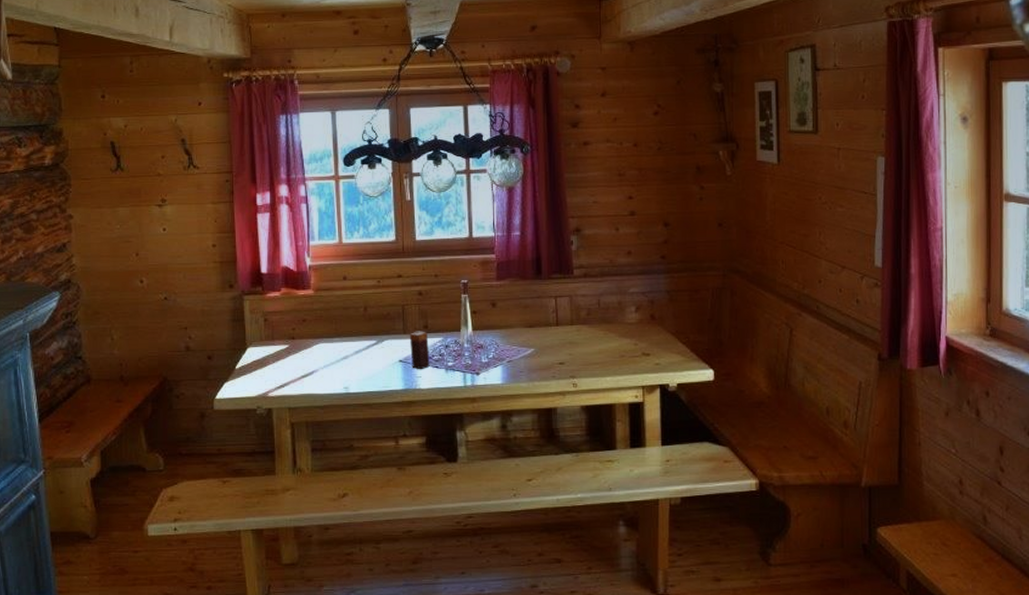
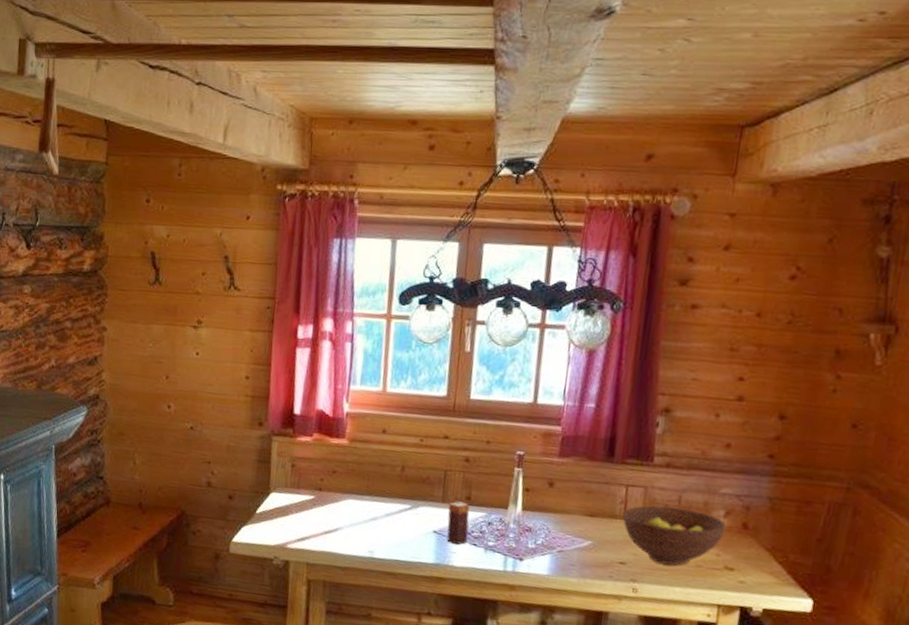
fruit bowl: none [556,310,638,359] -> present [623,505,726,566]

